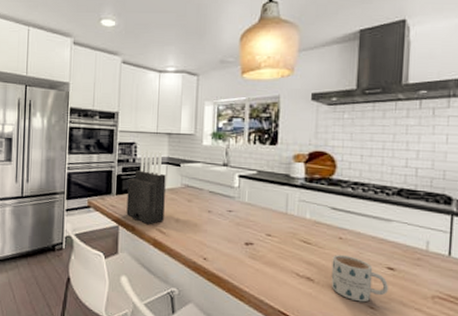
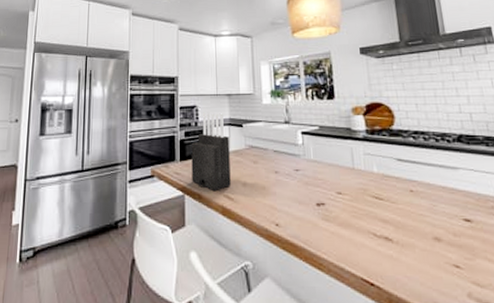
mug: present [331,255,389,303] -> none [407,209,471,261]

